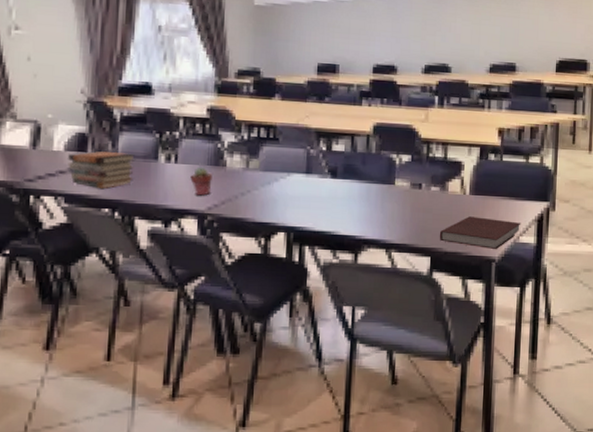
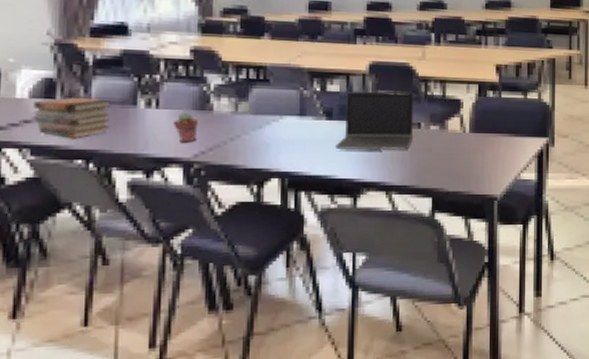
laptop computer: none [339,152,415,210] -> present [336,91,413,151]
notebook: present [439,216,521,249] -> none [440,155,522,187]

